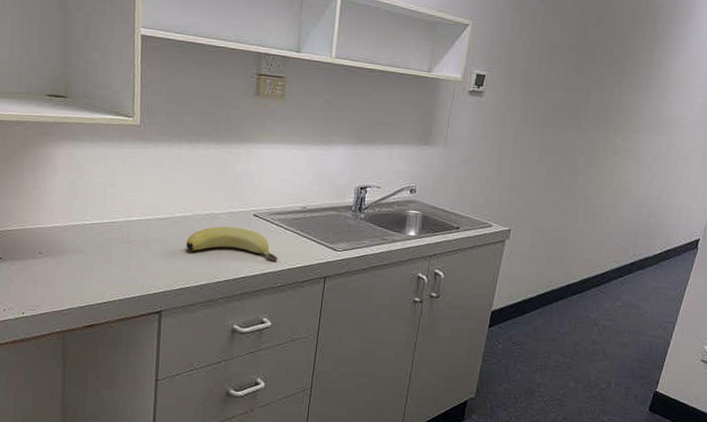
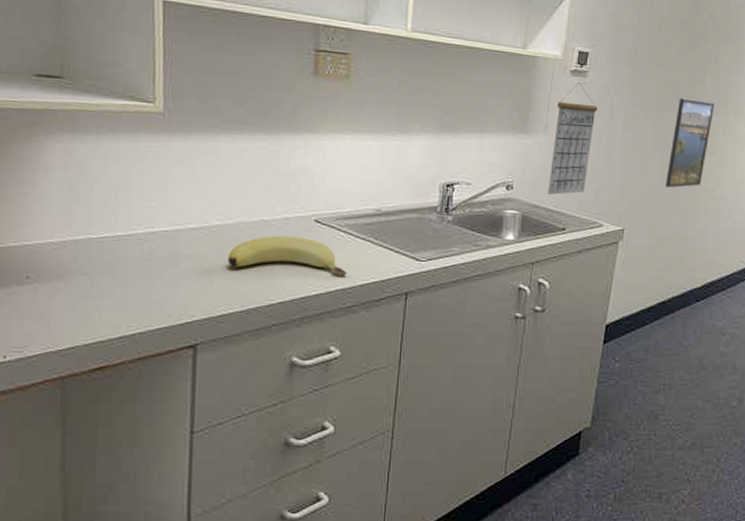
calendar: none [445,101,492,198] -> present [548,82,598,195]
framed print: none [549,114,597,195] -> present [665,97,715,188]

